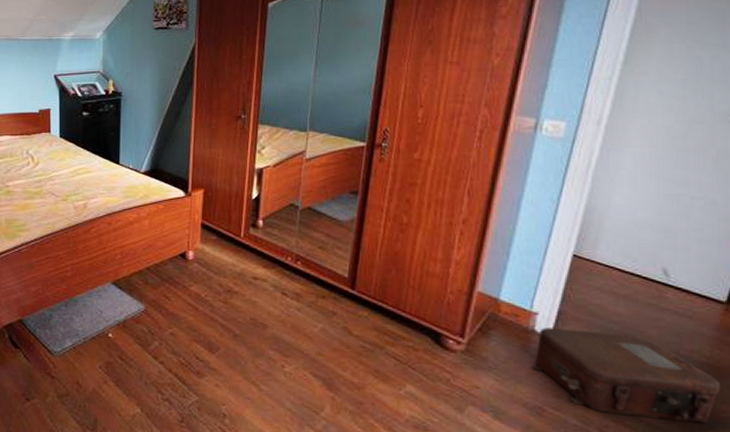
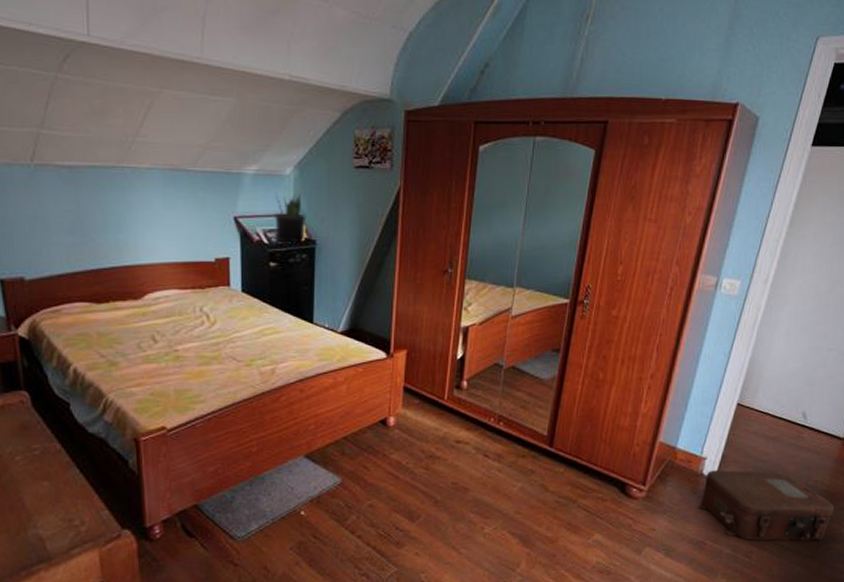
planter: none [87,53,114,95] -> present [274,192,307,242]

